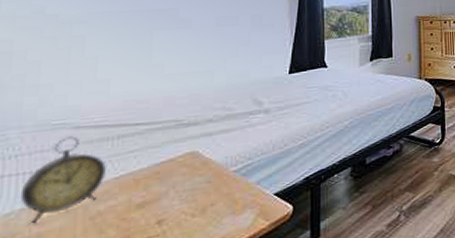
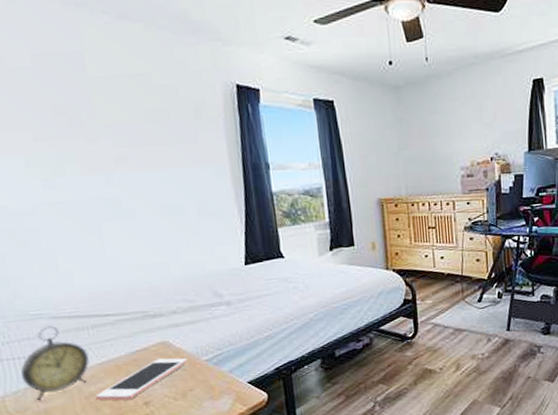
cell phone: none [103,169,215,221] -> present [96,358,188,401]

